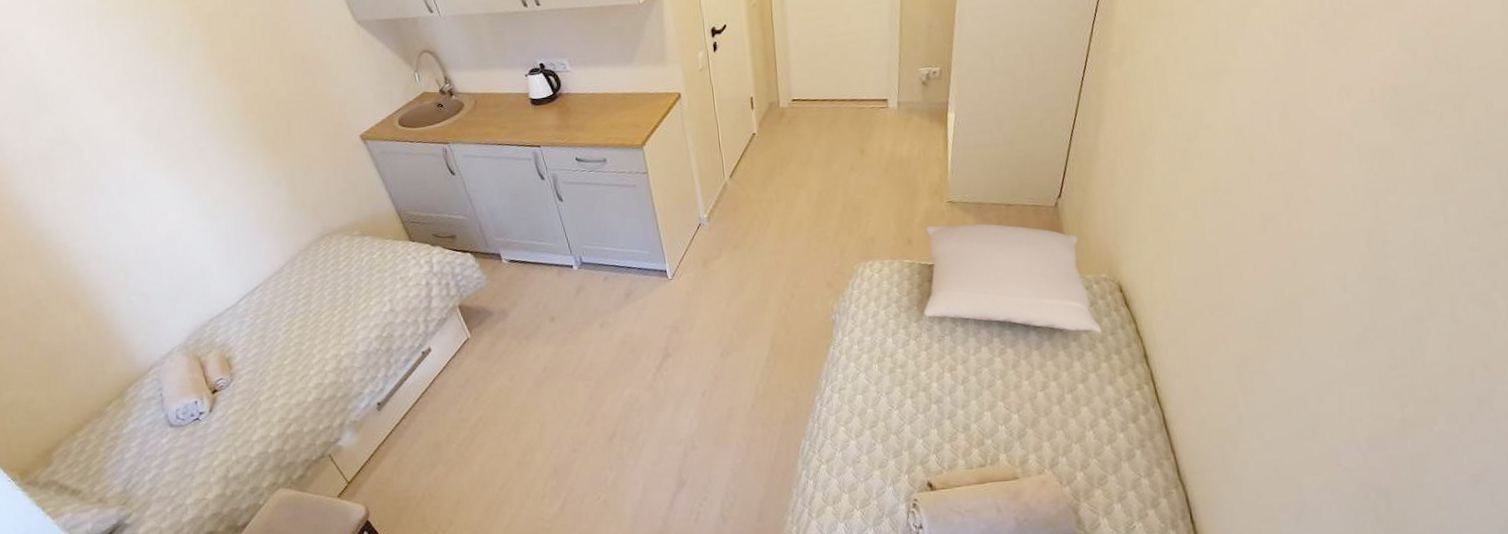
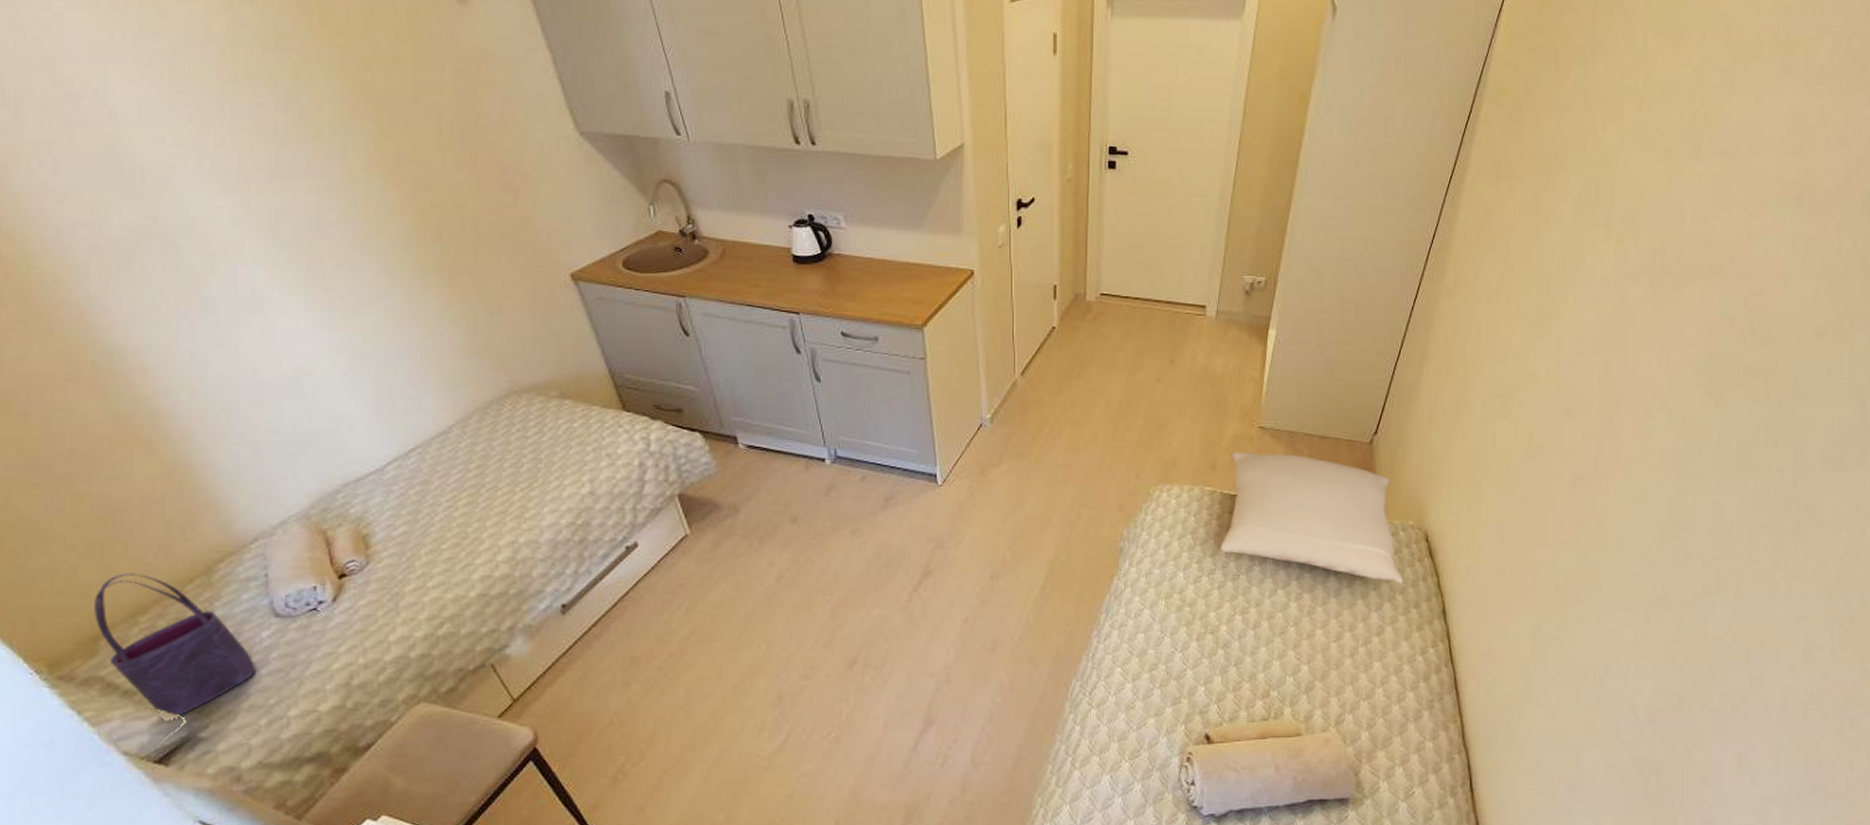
tote bag: none [46,400,161,509] -> present [94,573,256,718]

